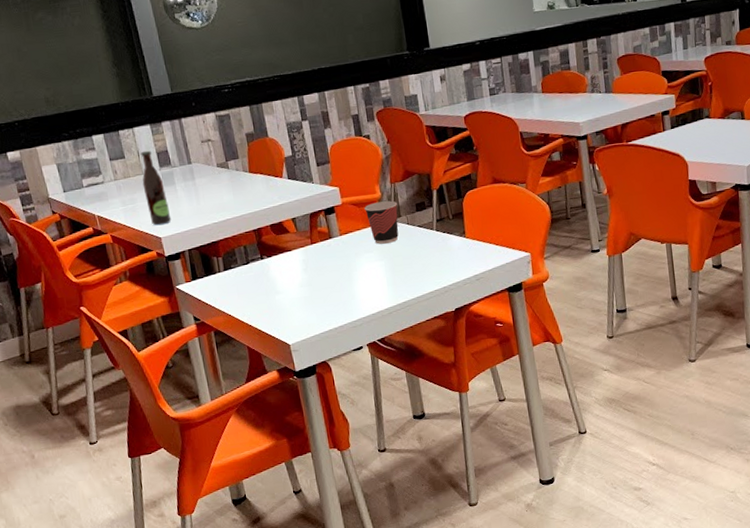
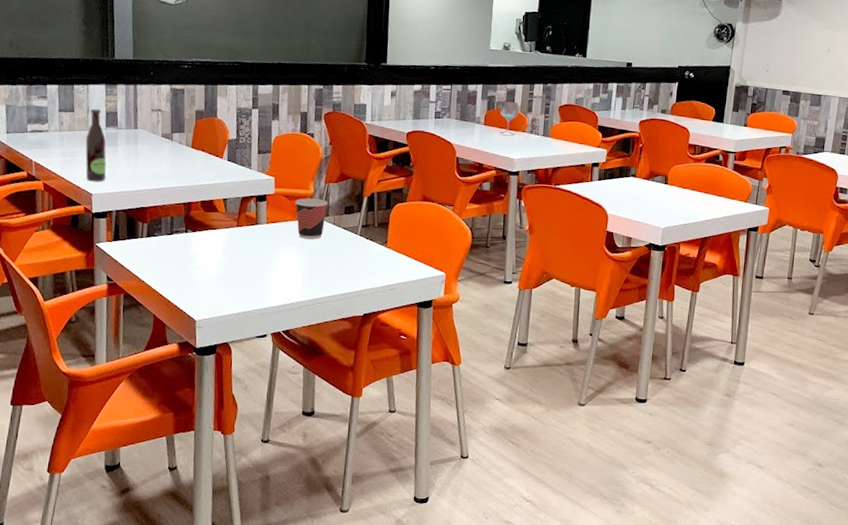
wine glass: none [556,62,577,100] -> present [500,101,519,136]

